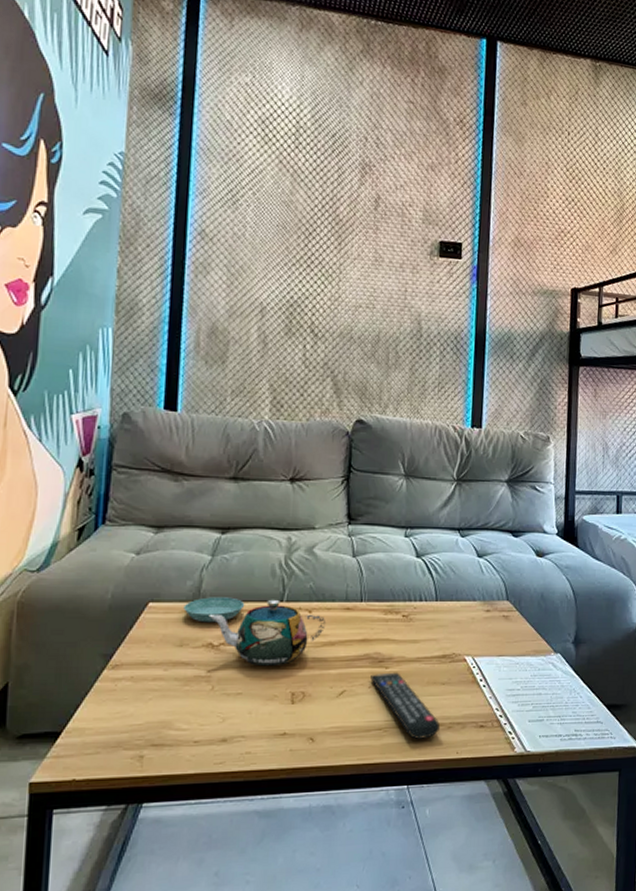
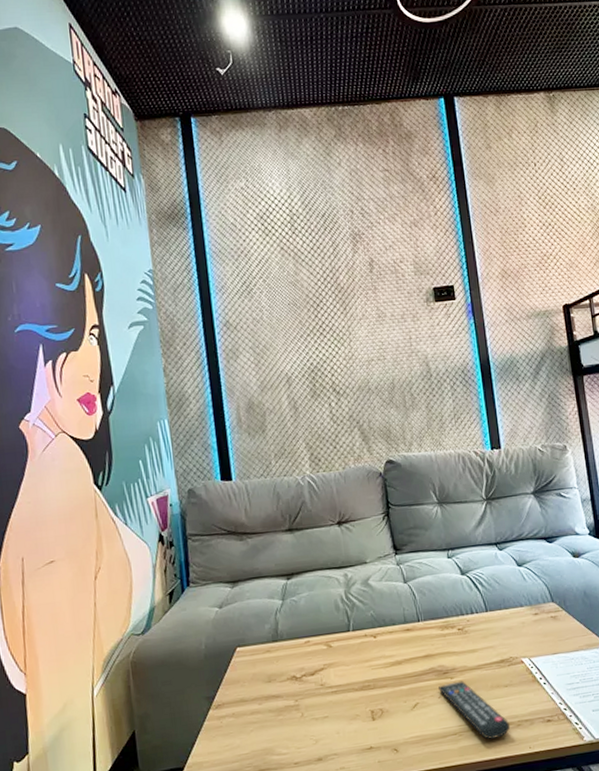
saucer: present [183,597,245,623] -> none [266,633,318,659]
teapot: present [208,599,327,667] -> none [288,630,391,691]

